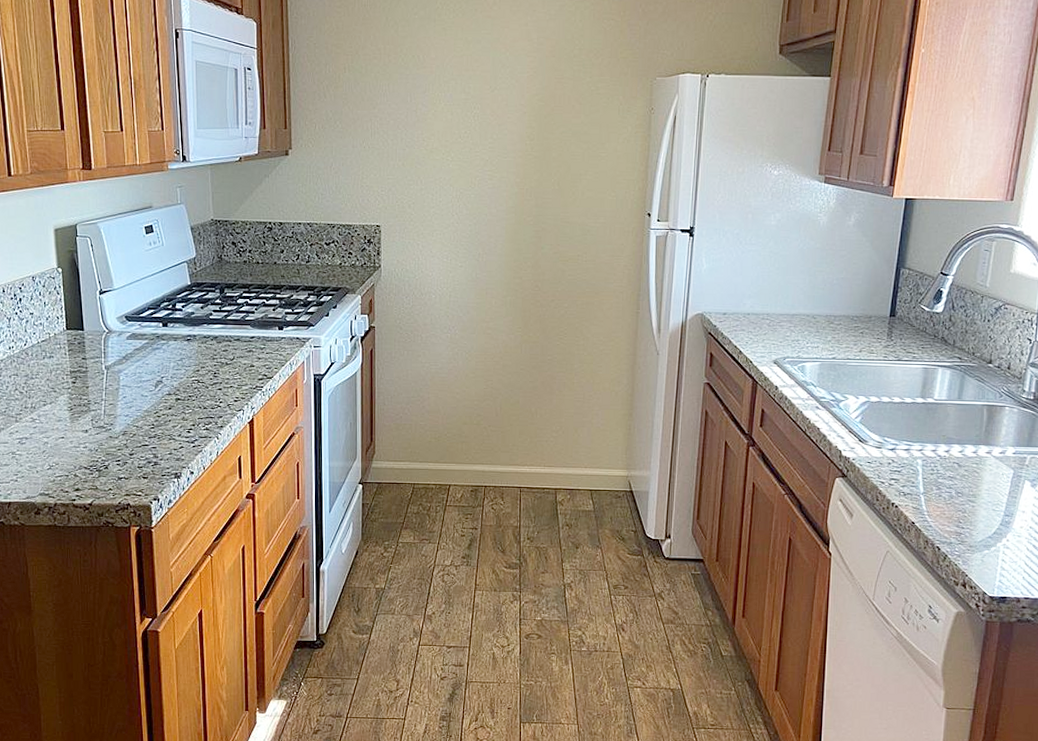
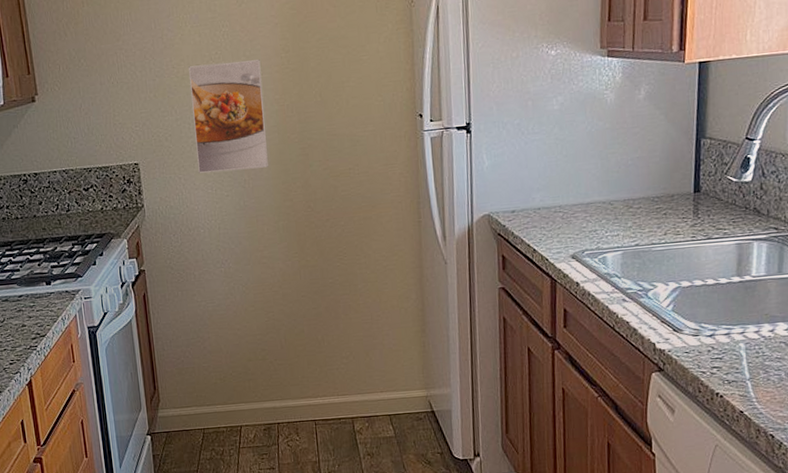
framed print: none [436,141,506,244] -> present [188,59,268,174]

